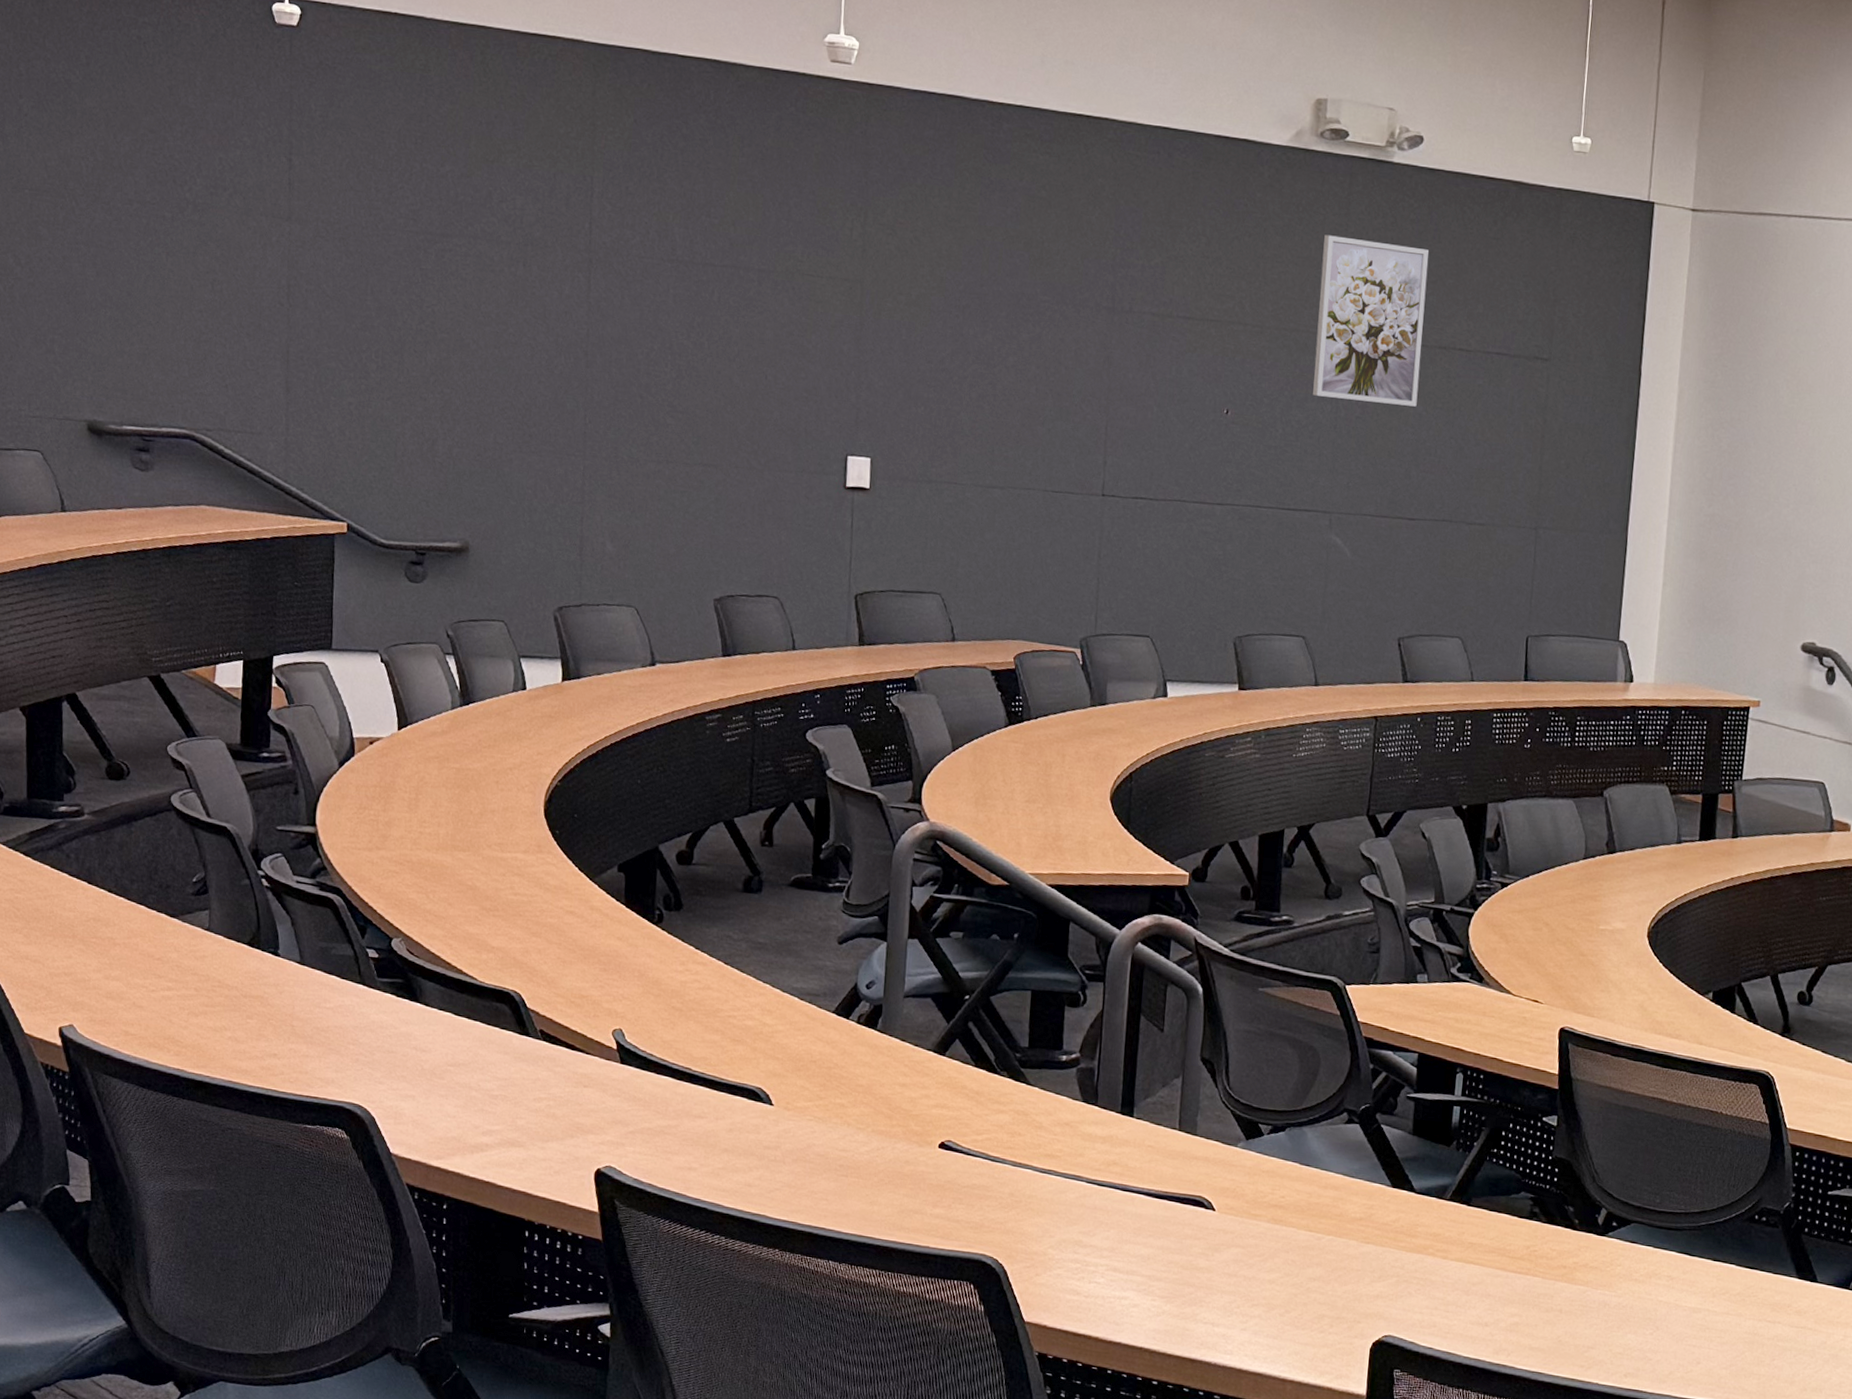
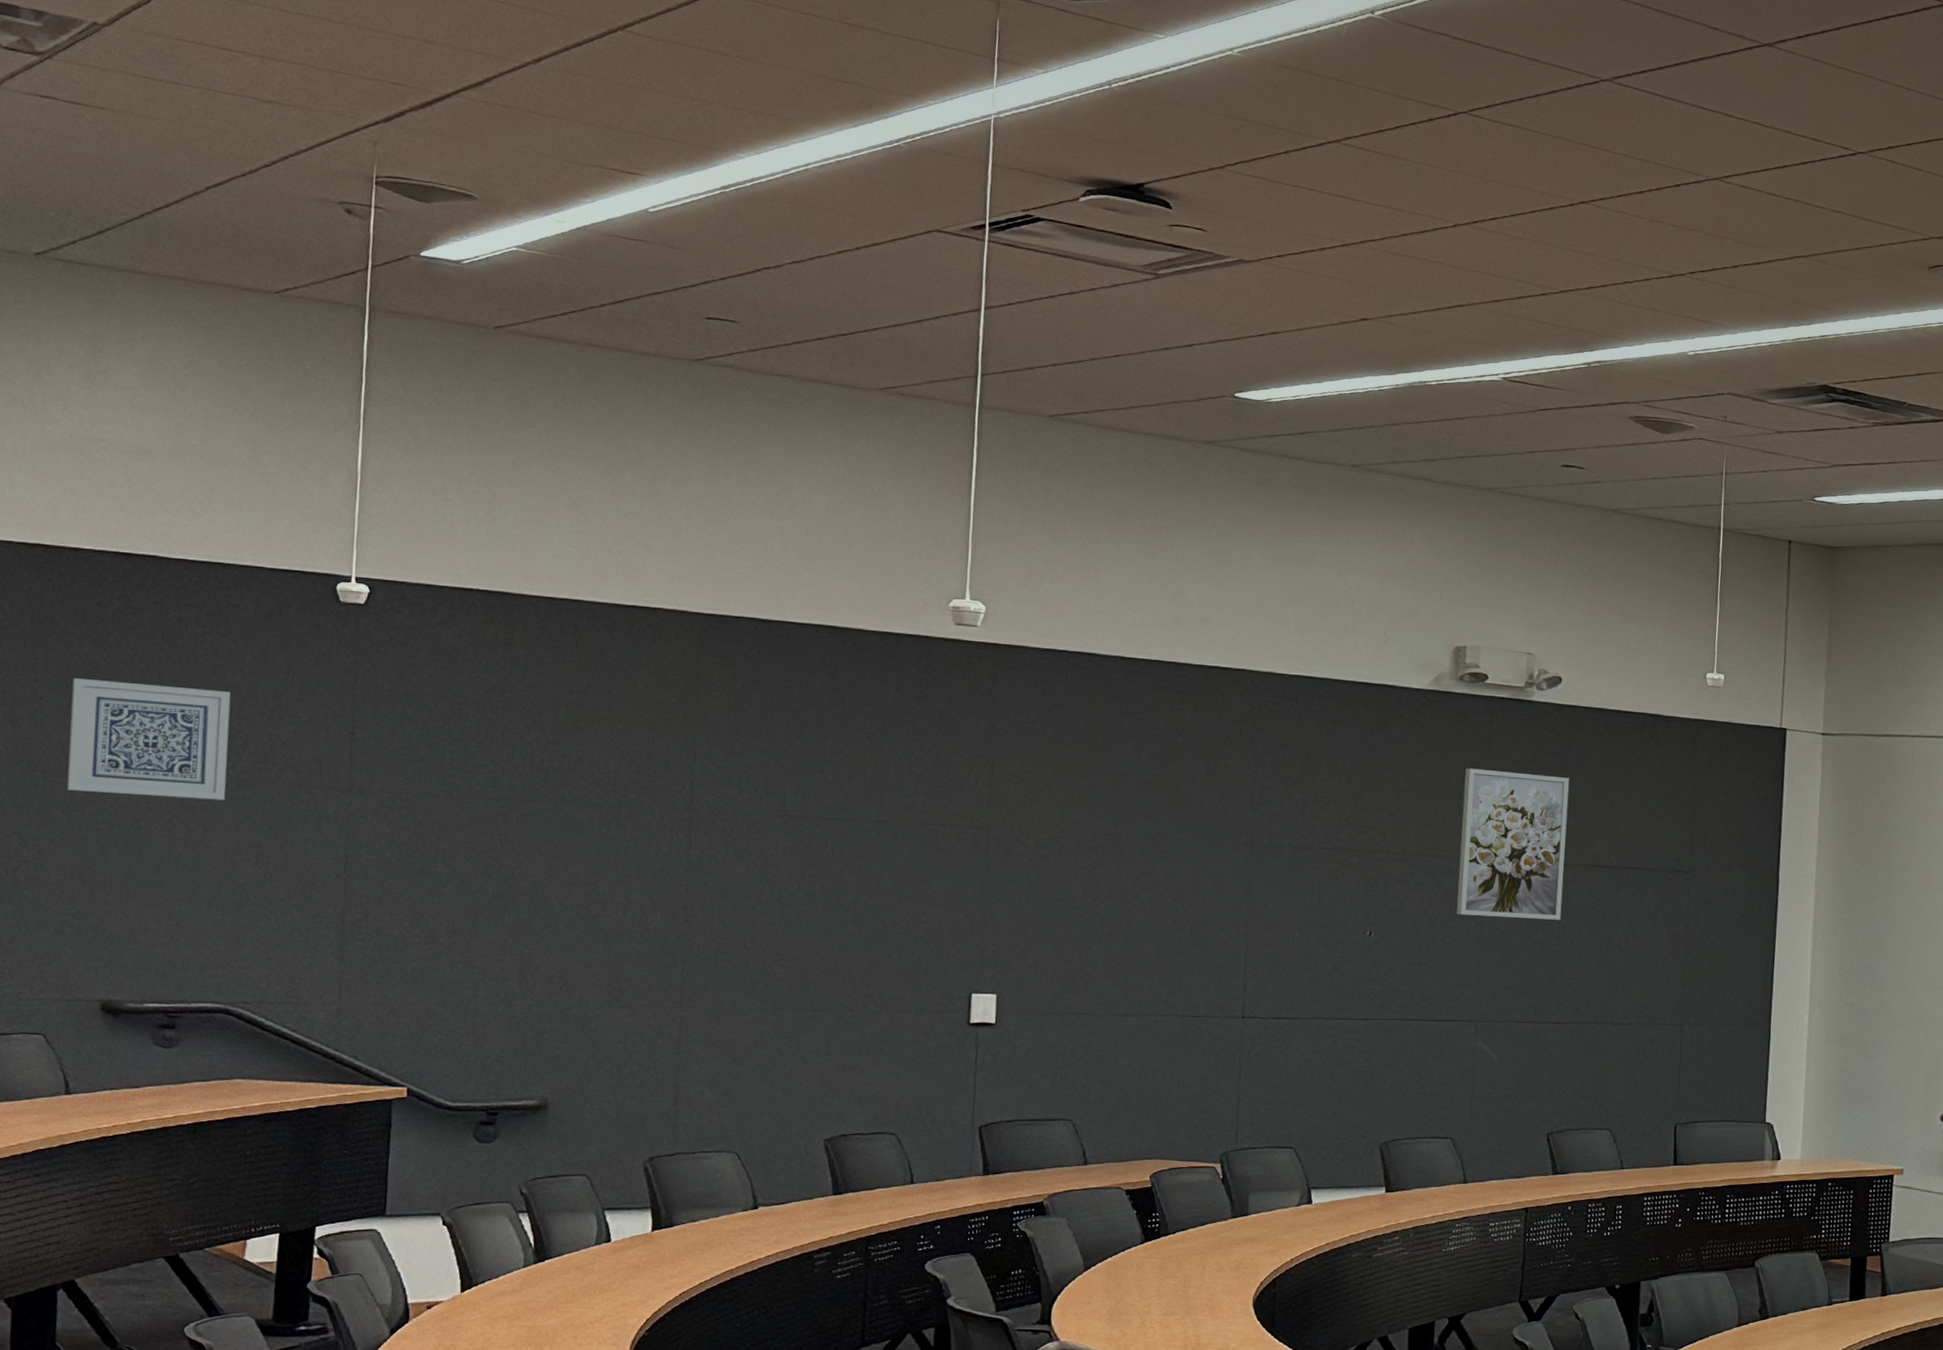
wall art: none [50,96,185,225] -> present [66,678,231,801]

